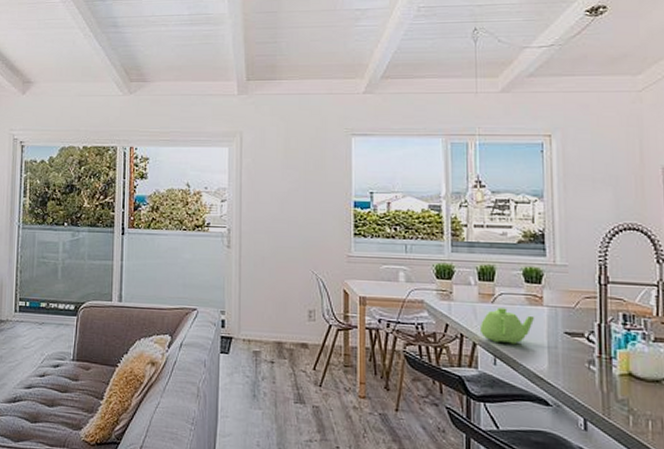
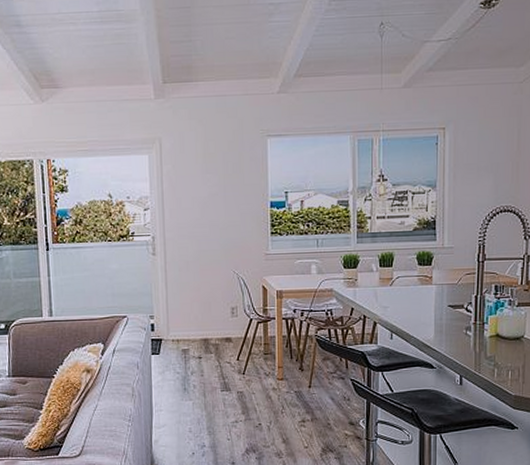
teapot: present [481,308,534,345] -> none [381,289,424,321]

